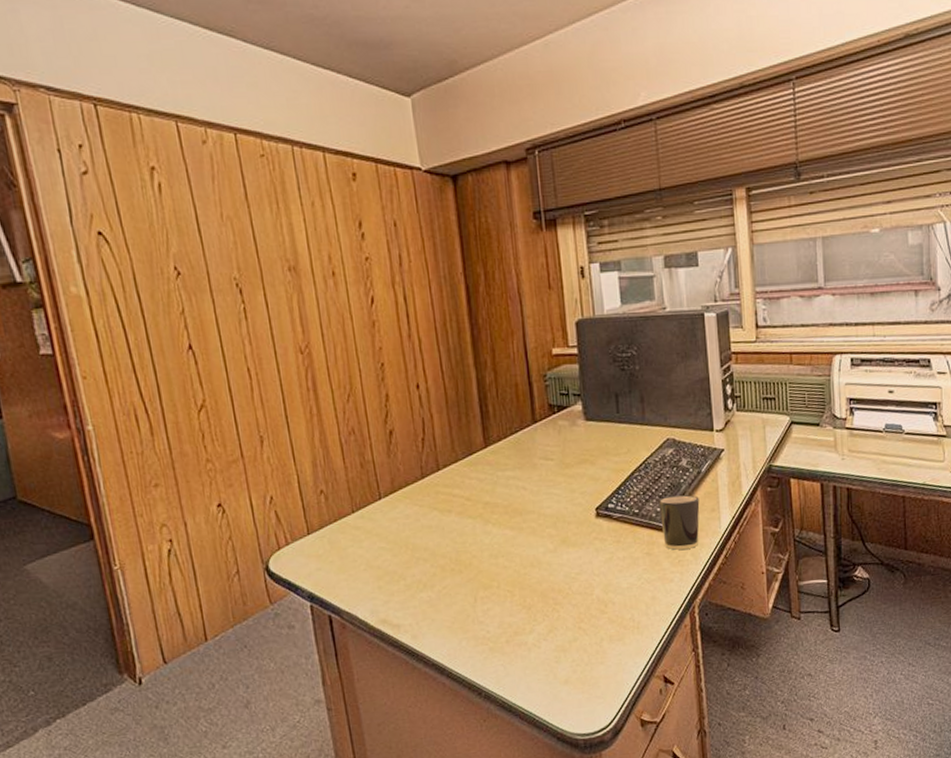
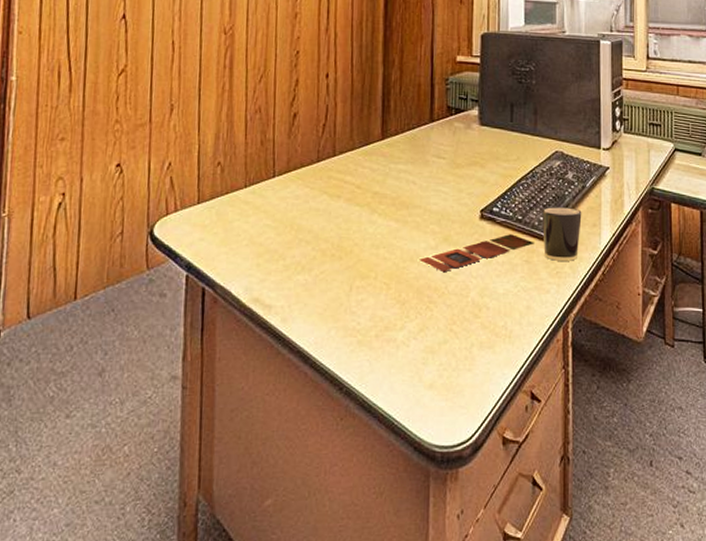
papers: none [539,528,654,574] -> present [419,234,535,273]

